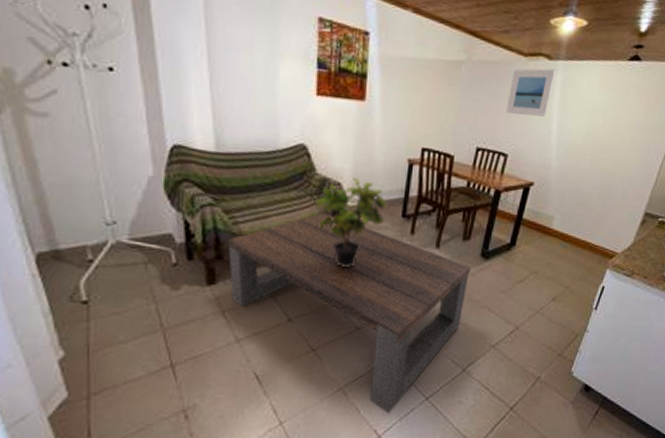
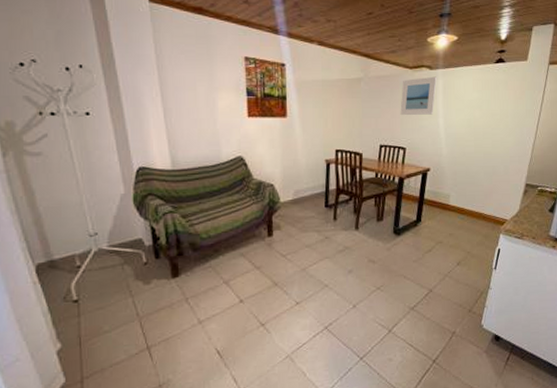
coffee table: present [227,212,471,413] -> none [186,209,387,374]
potted plant: present [312,176,387,268] -> none [251,178,312,253]

